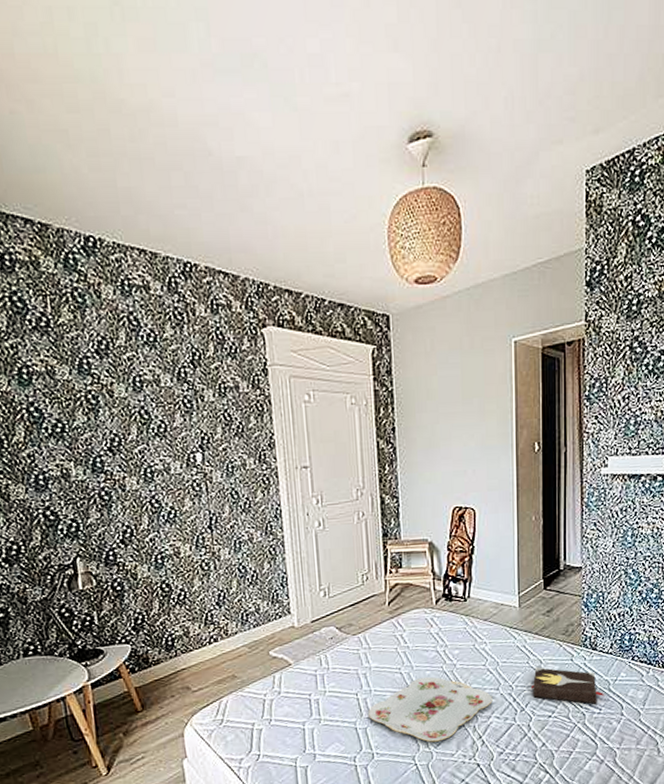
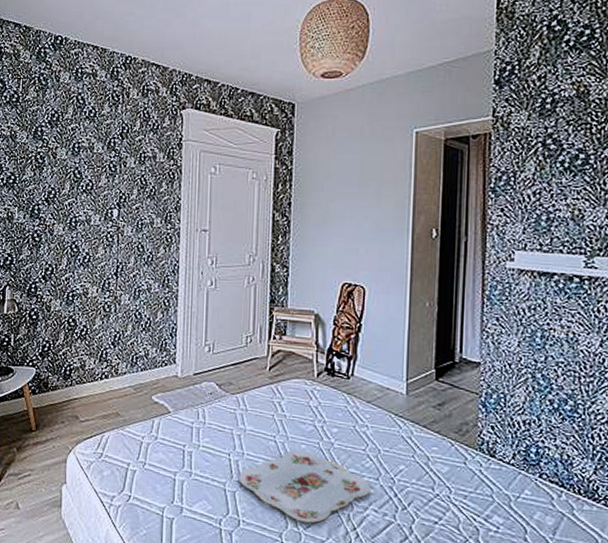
hardback book: present [530,667,605,704] -> none [415,463,504,520]

